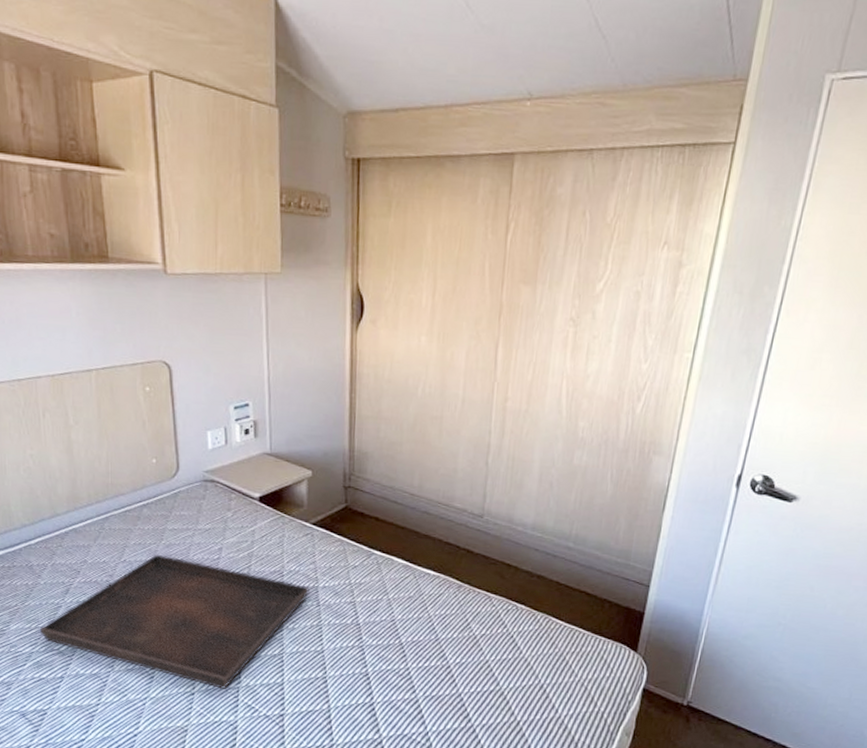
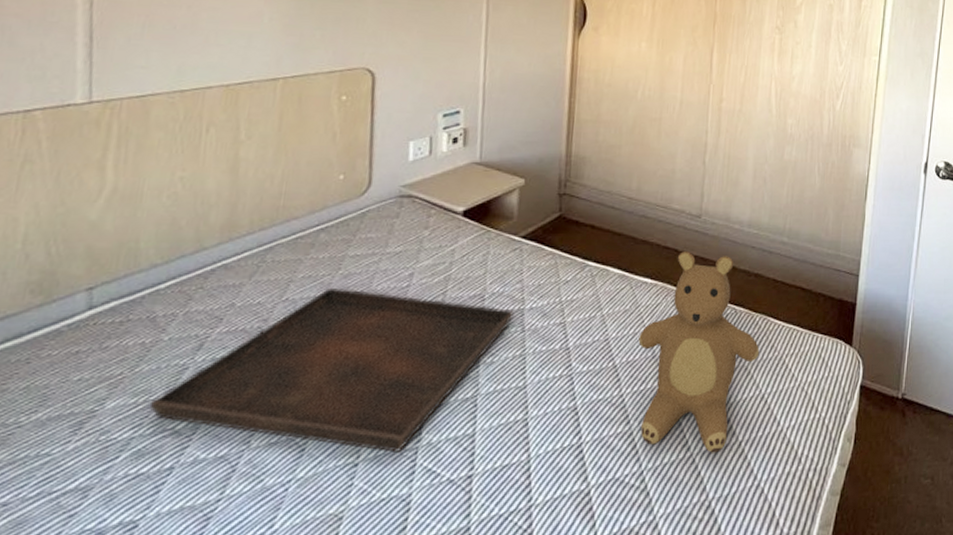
teddy bear: none [422,548,540,727] -> present [638,251,760,453]

